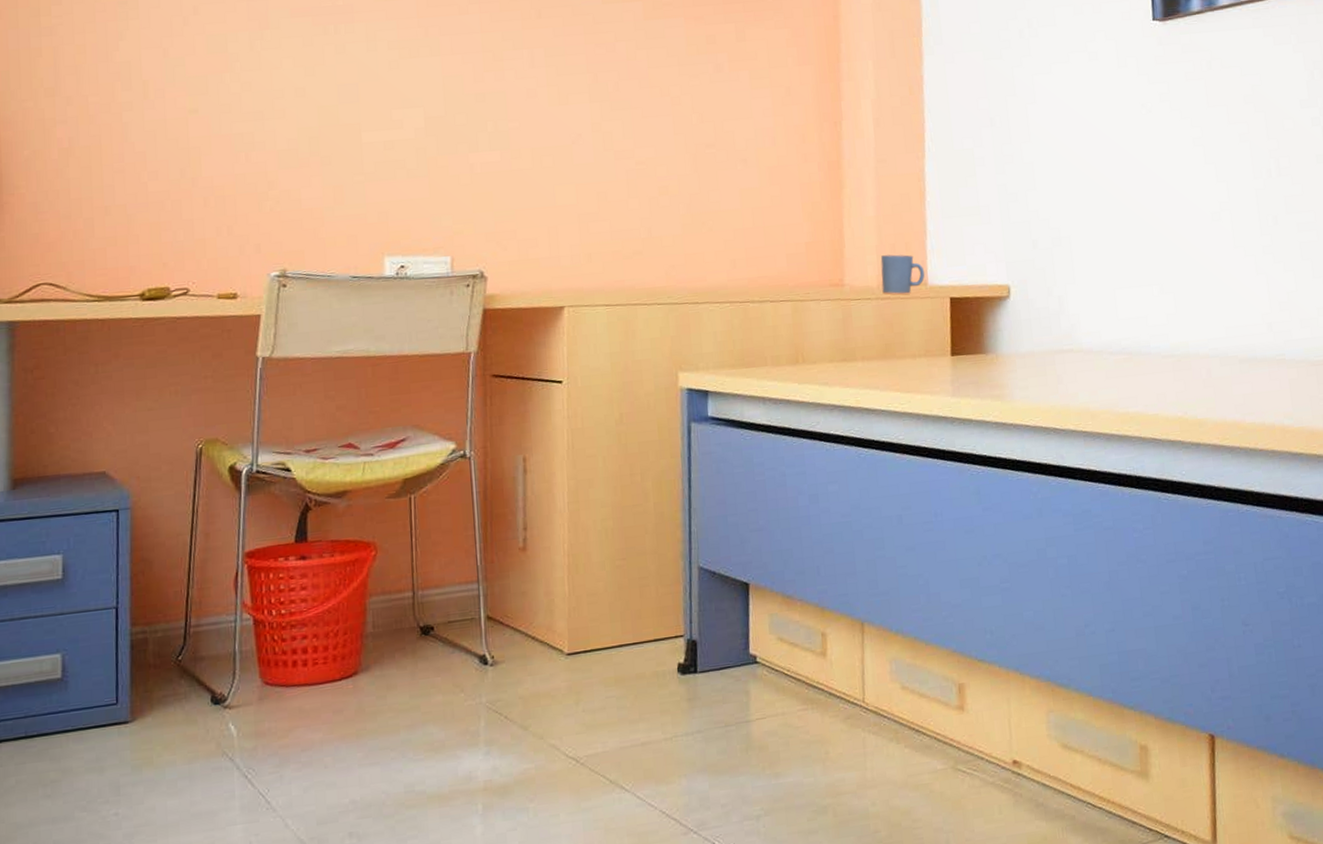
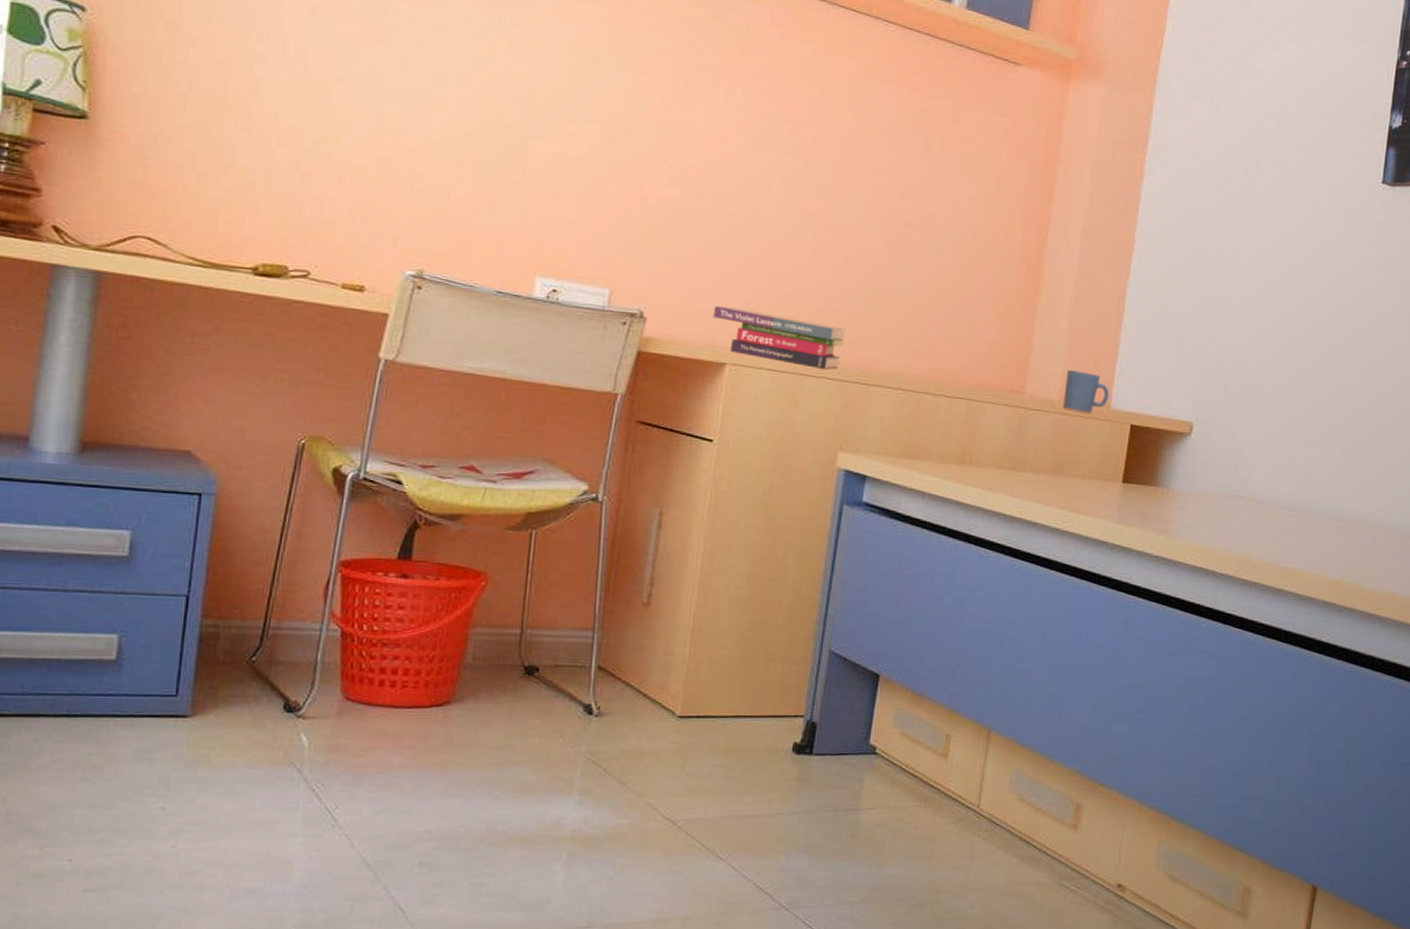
books: none [546,252,669,297] -> present [713,306,846,370]

